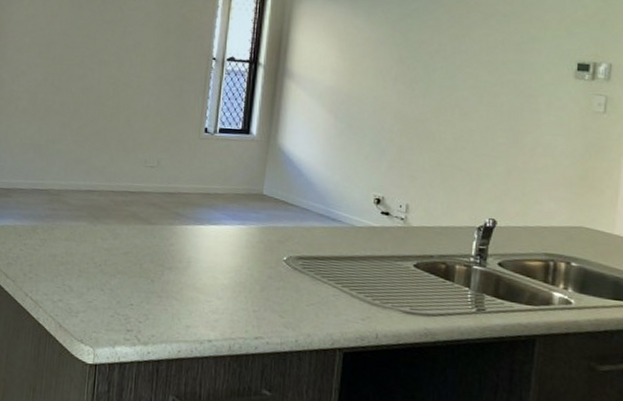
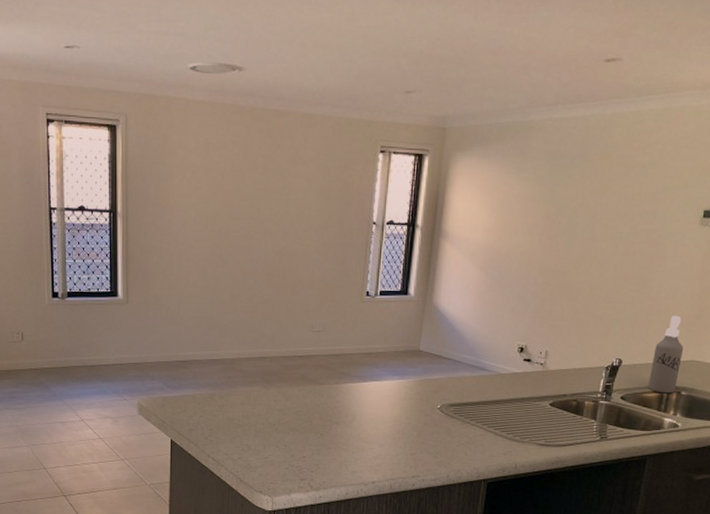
spray bottle: none [530,174,569,264] -> present [648,315,684,394]

